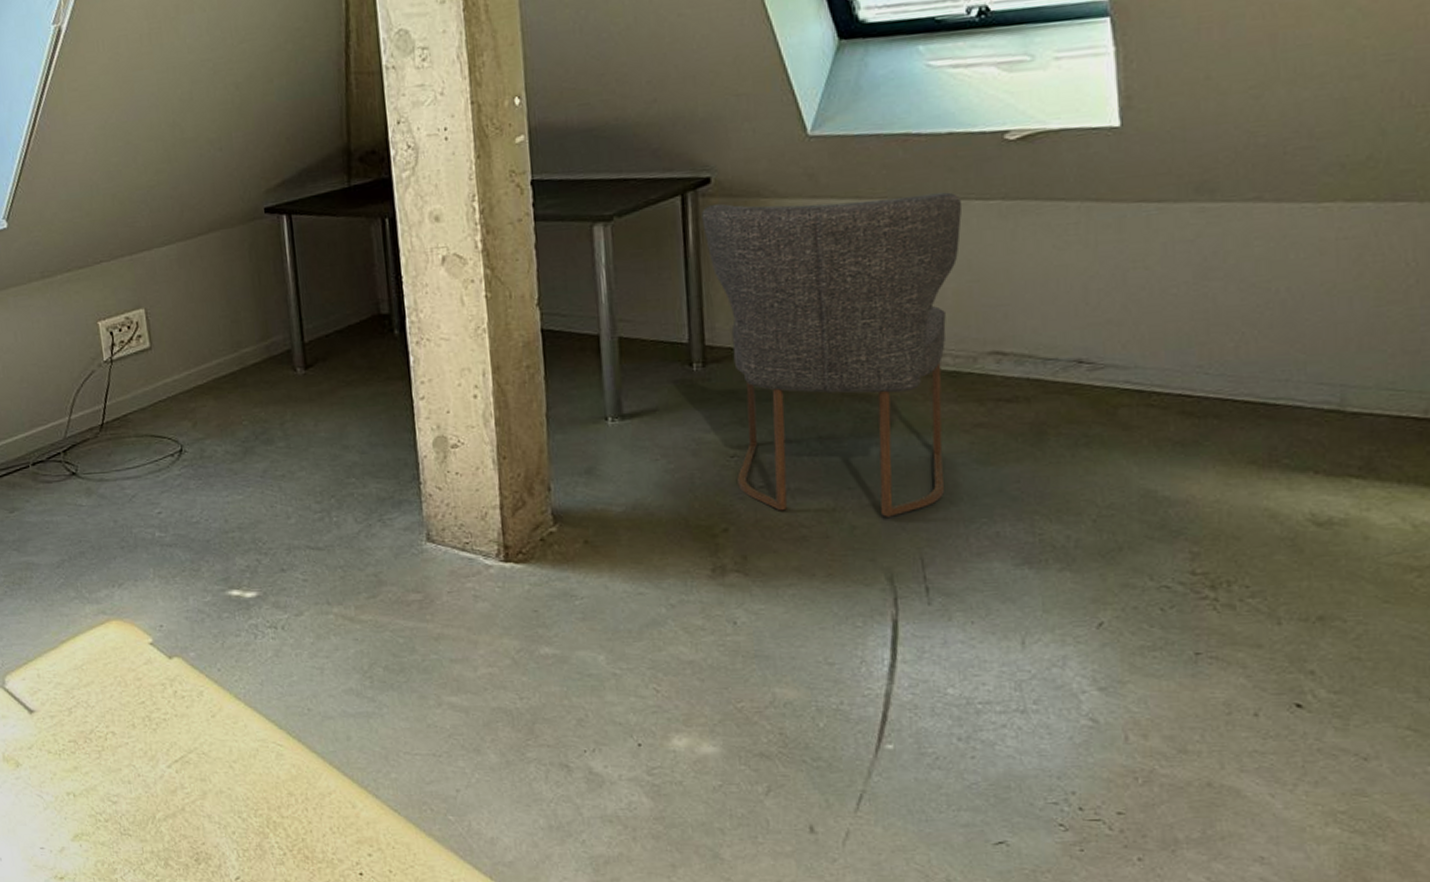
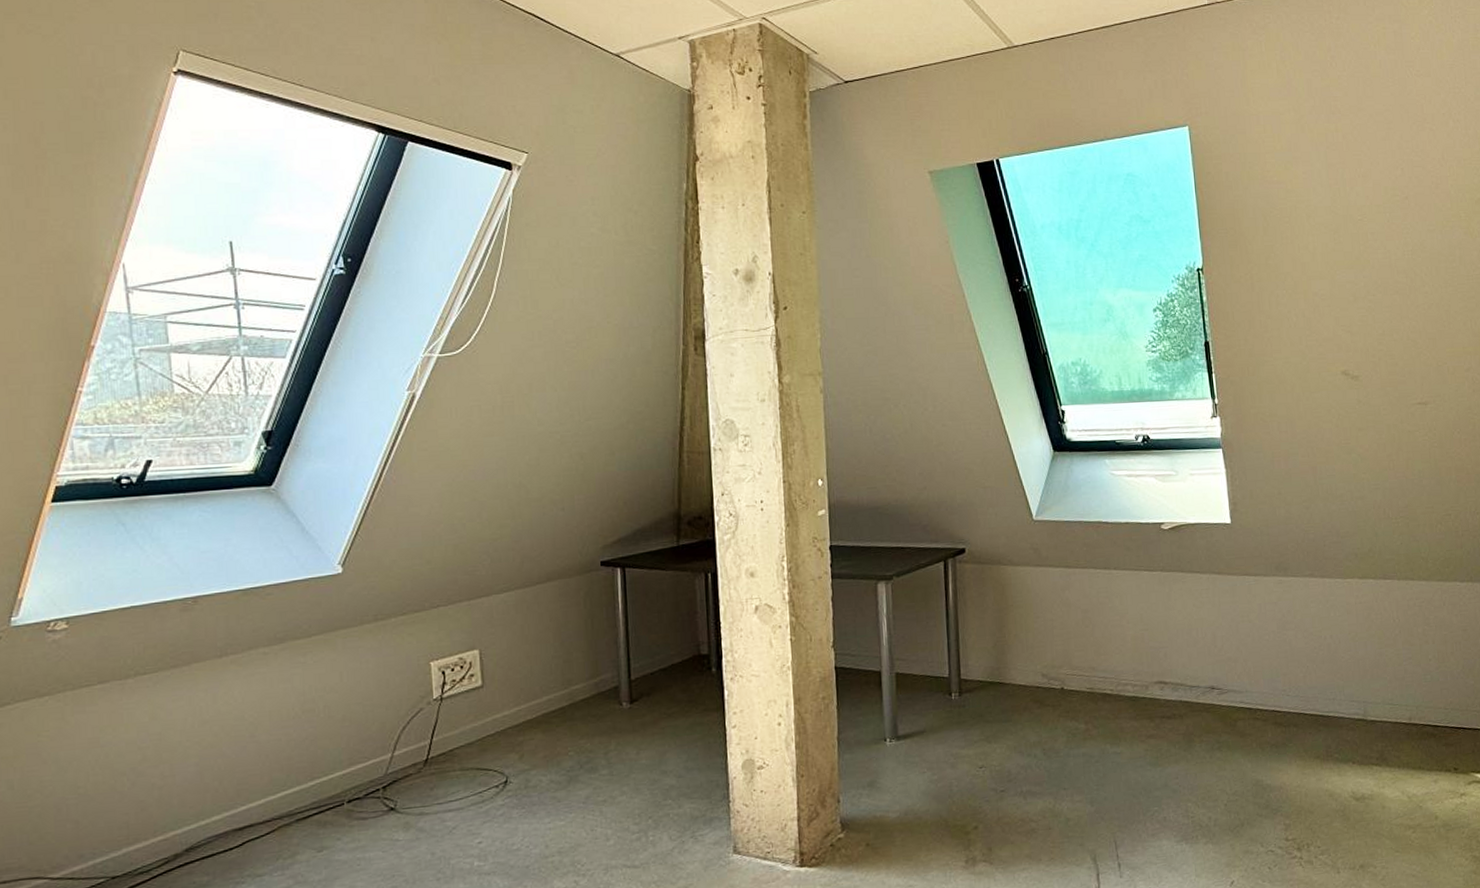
chair: present [701,192,963,517] -> none [959,565,1136,810]

